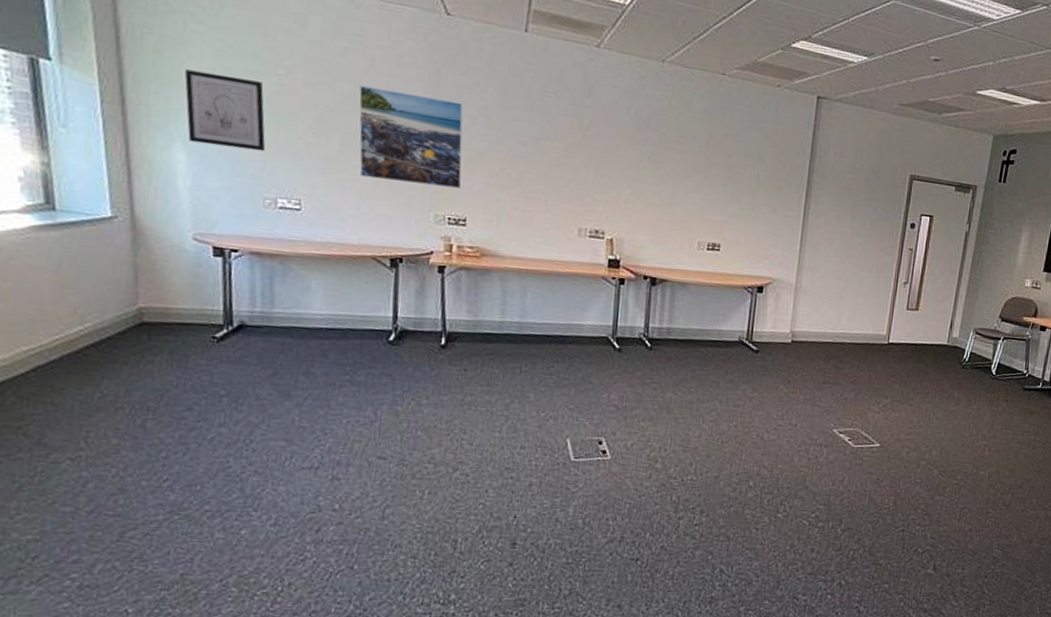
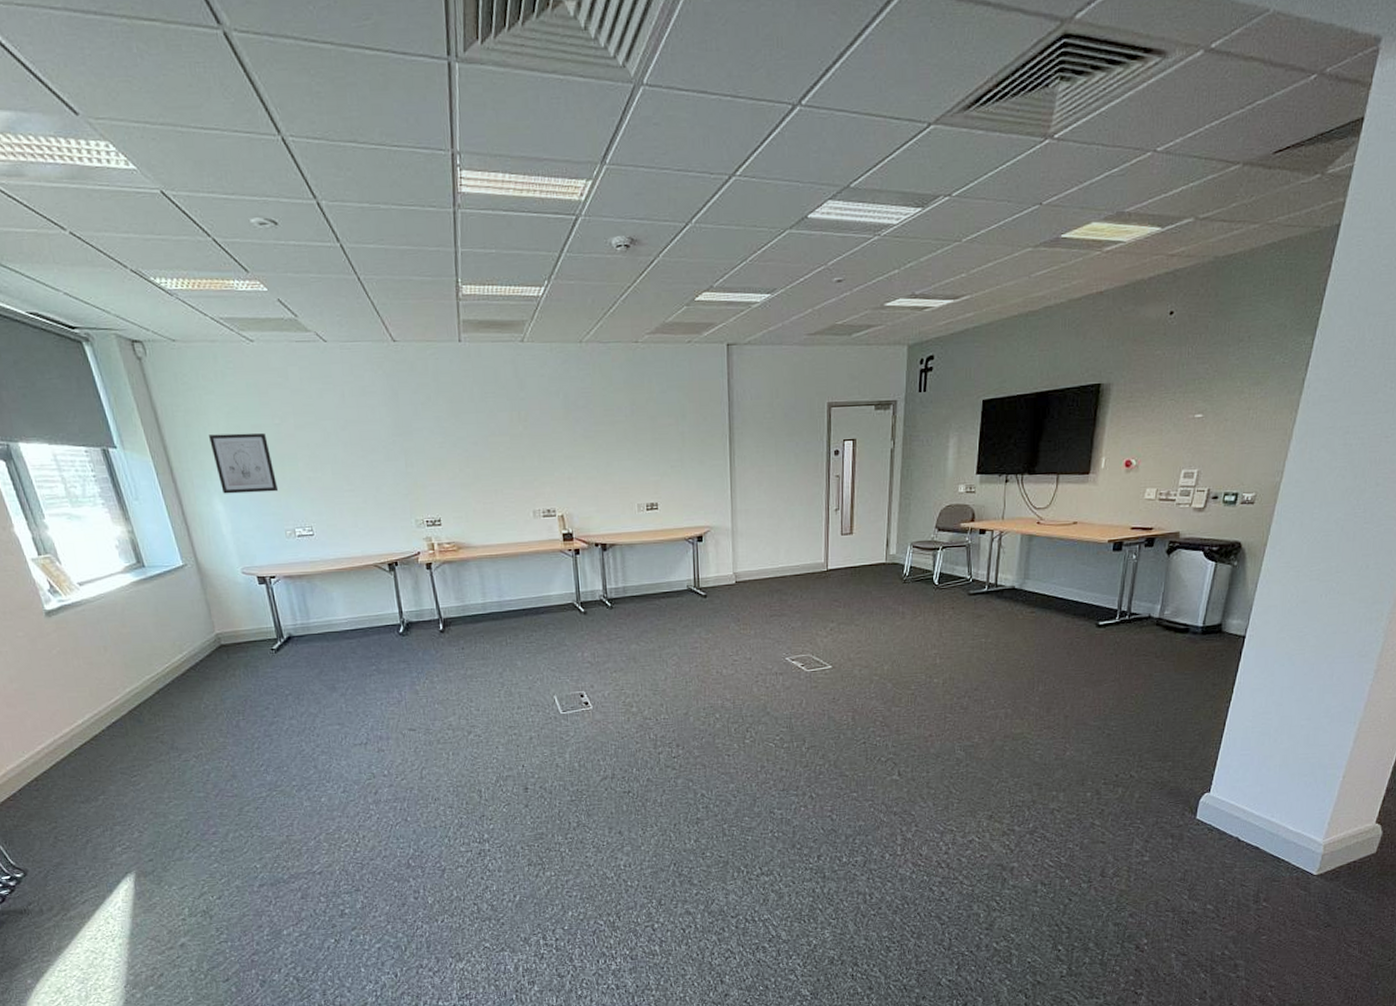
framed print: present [359,86,463,189] -> none [338,418,432,499]

